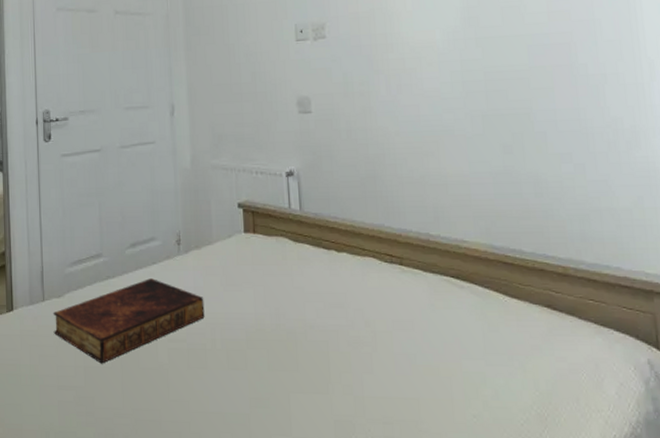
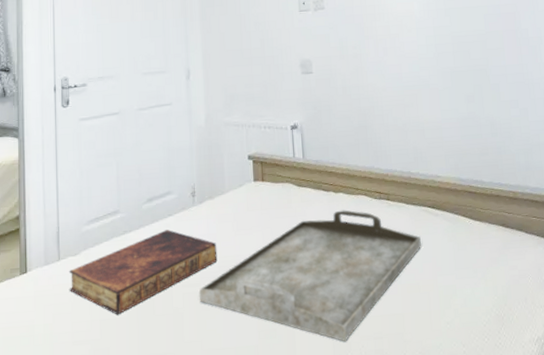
serving tray: none [184,272,442,423] -> present [198,210,421,342]

